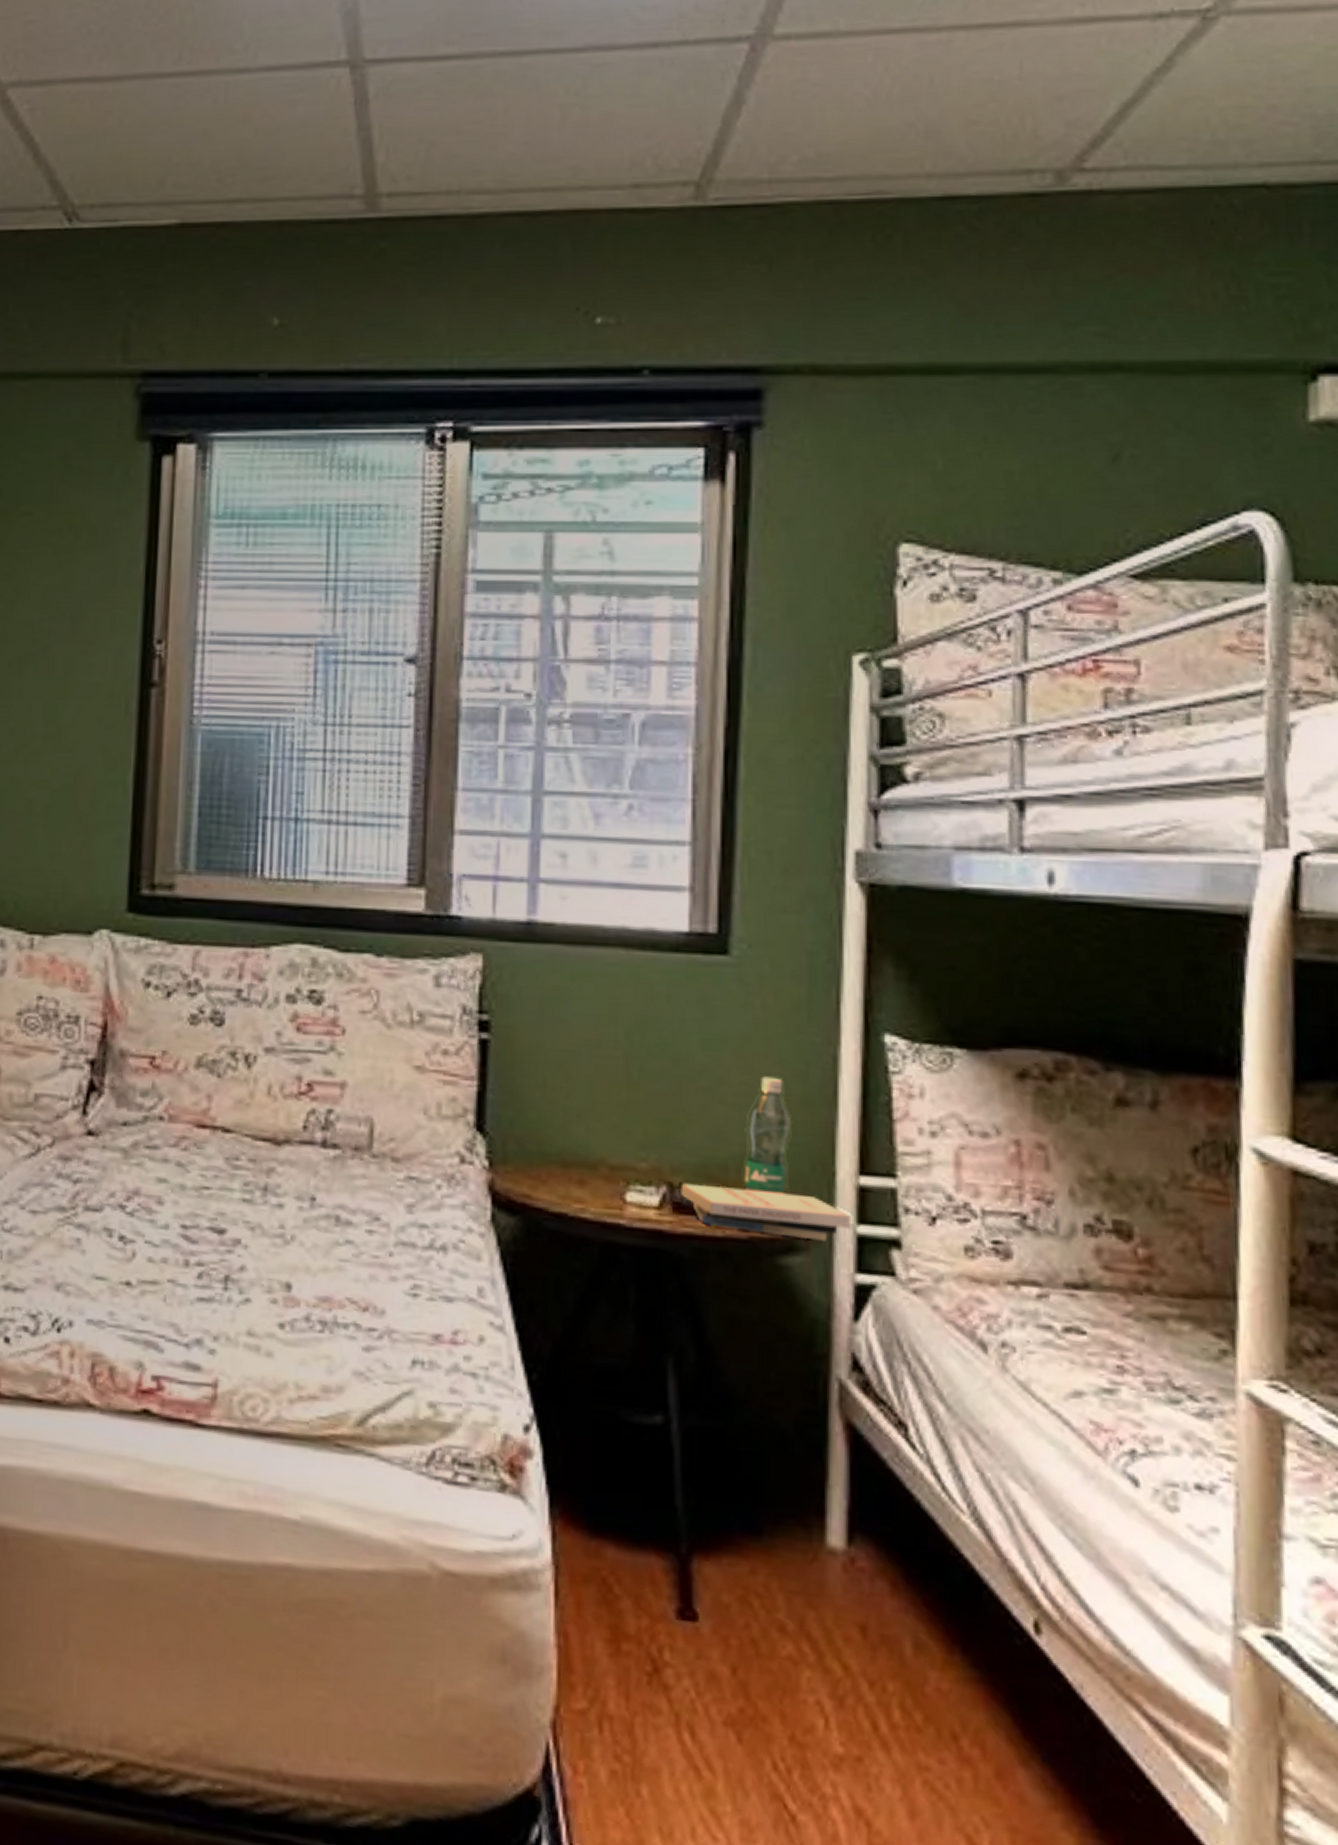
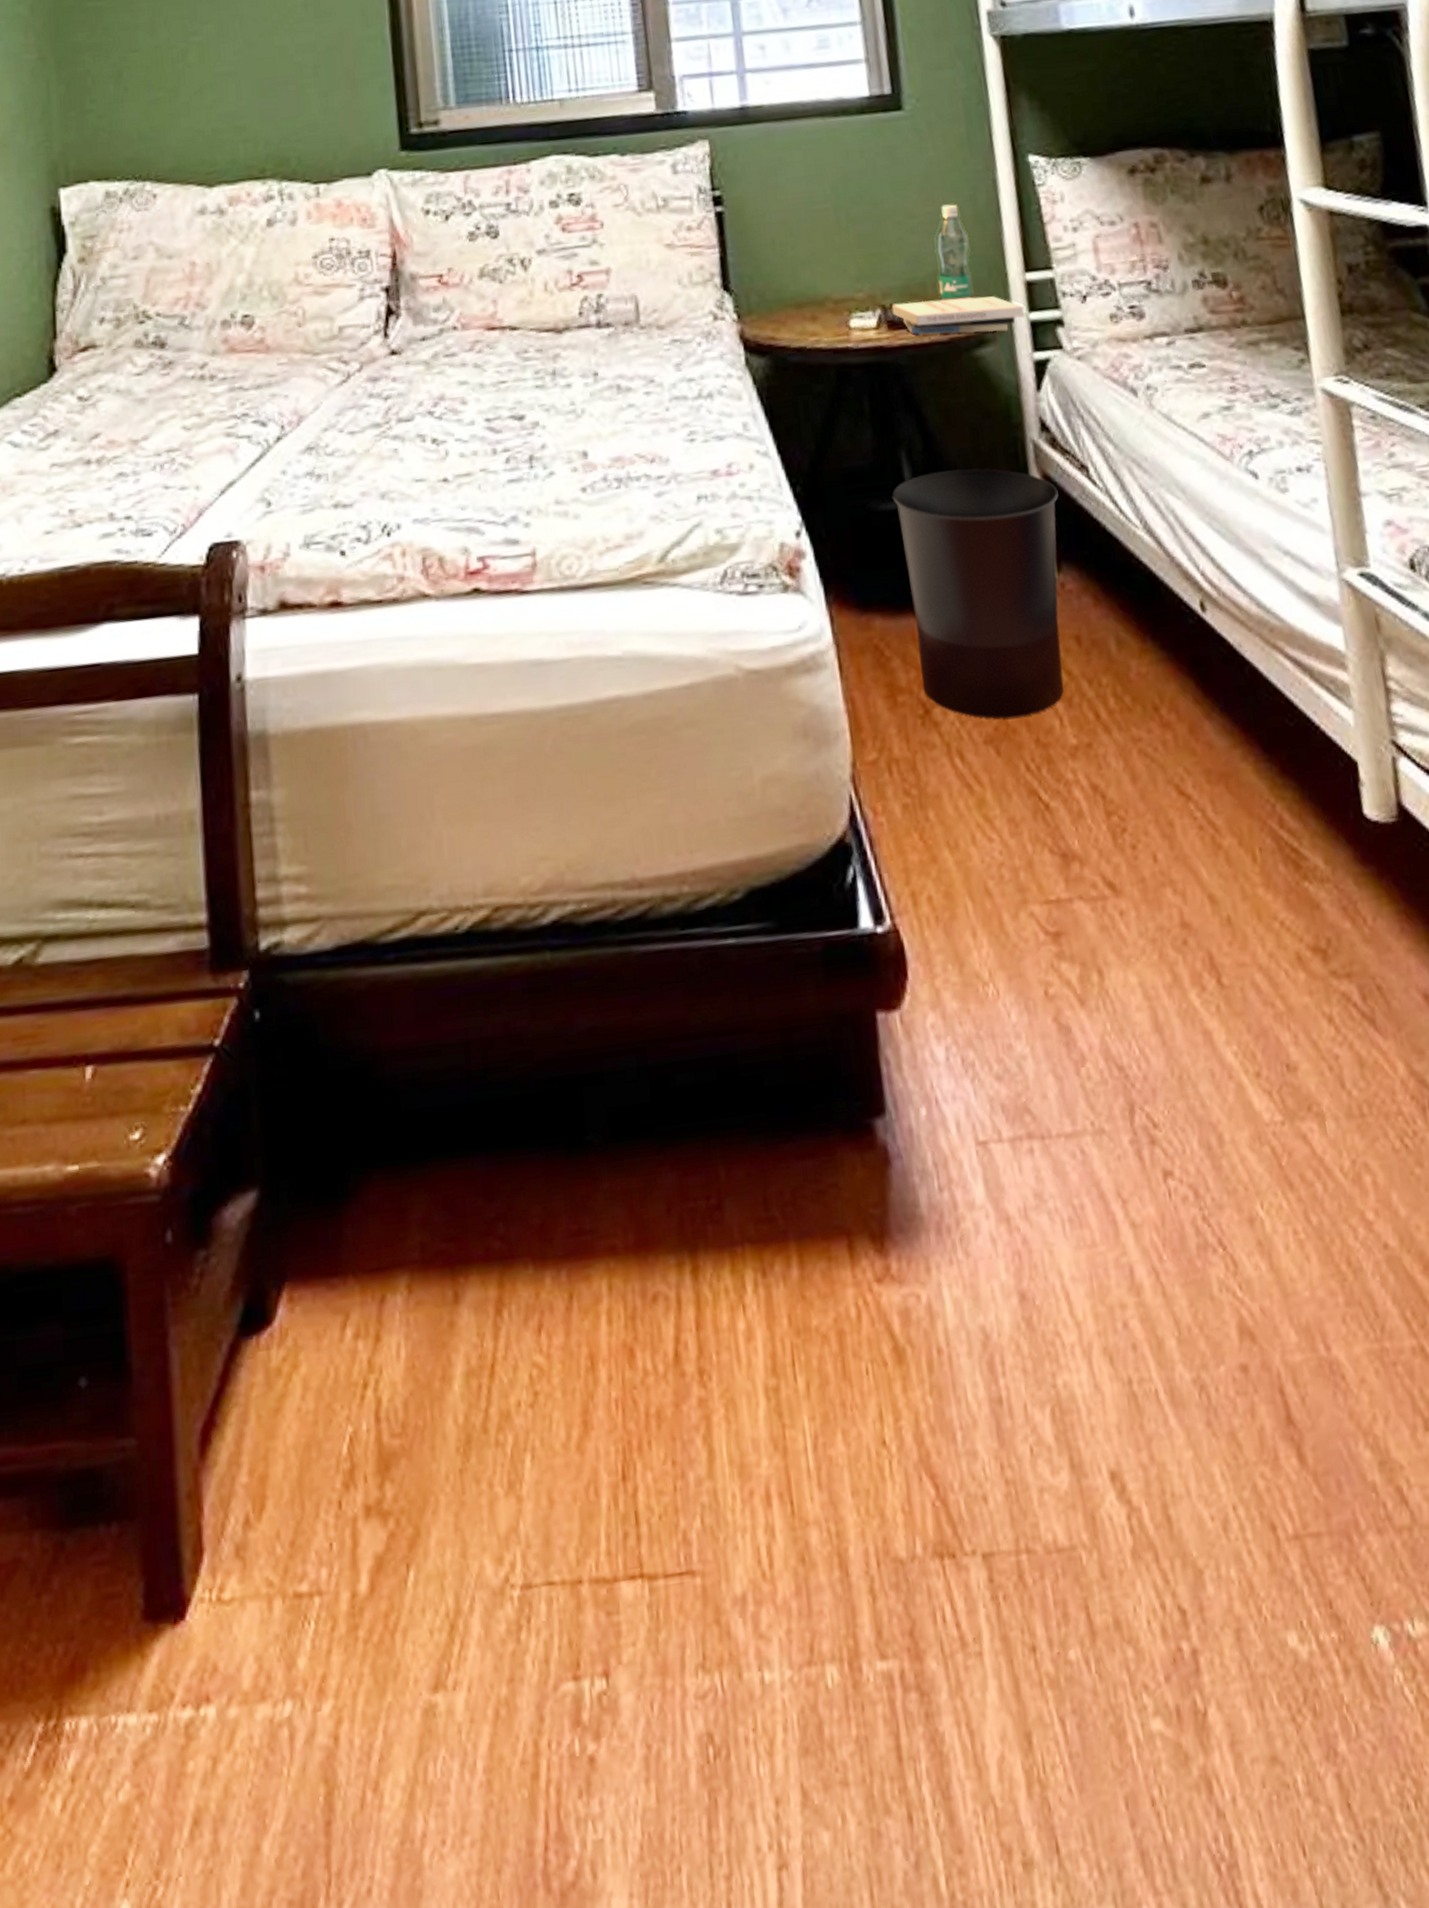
waste bin: none [649,1390,863,1705] -> present [892,468,1064,718]

